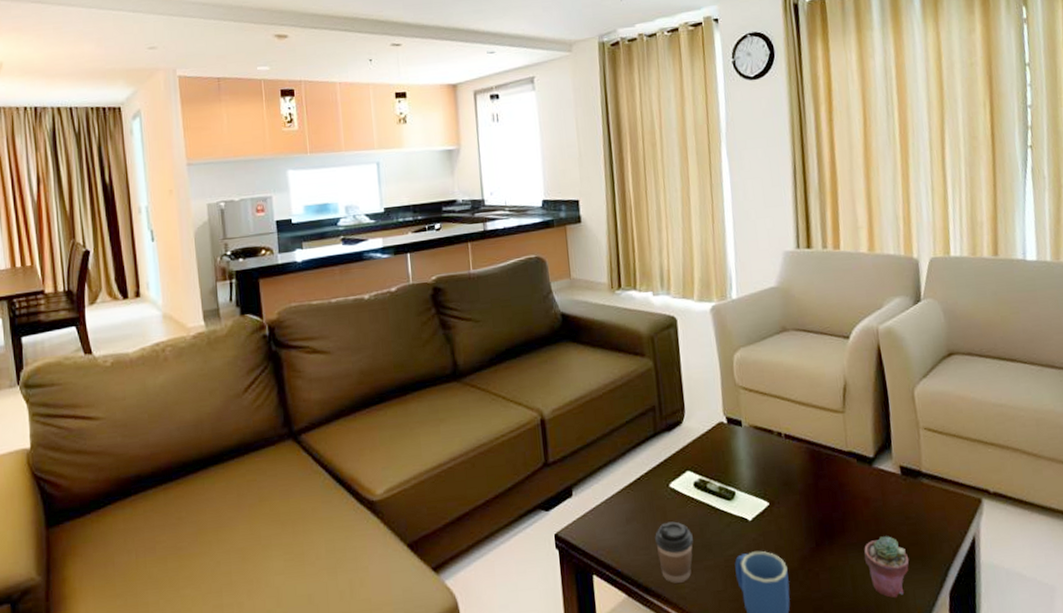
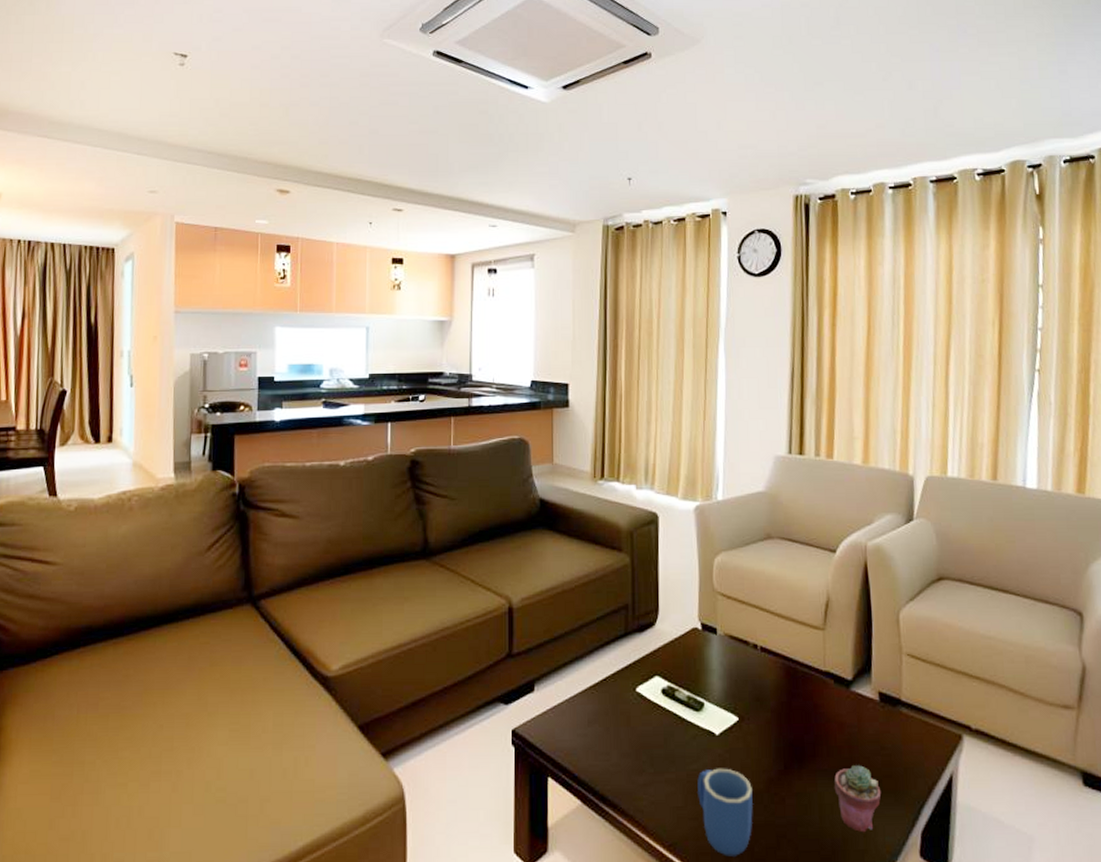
coffee cup: present [655,521,693,583] -> none [616,728,656,794]

